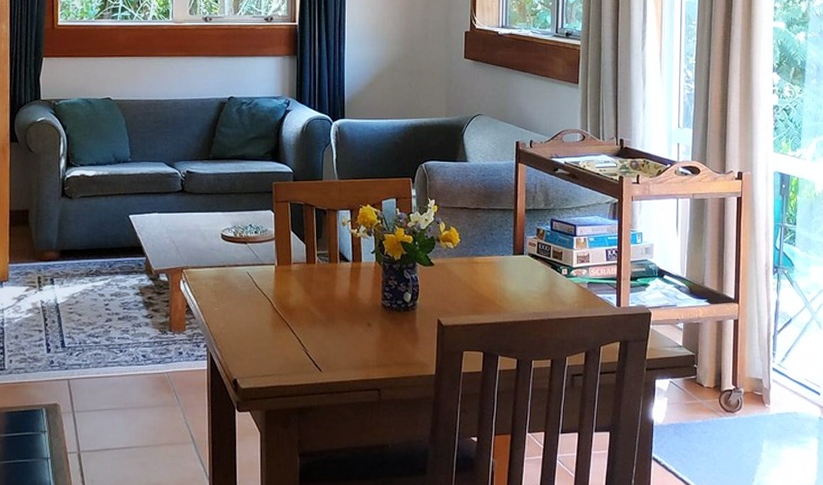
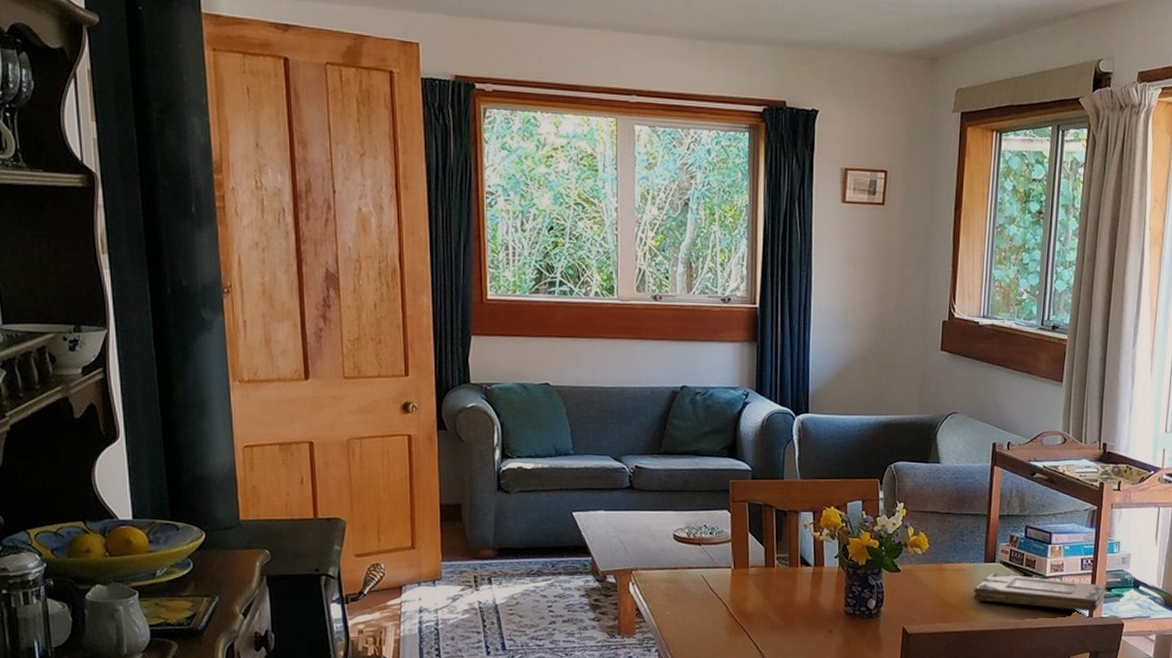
book: none [504,264,633,301] -> present [973,572,1107,612]

